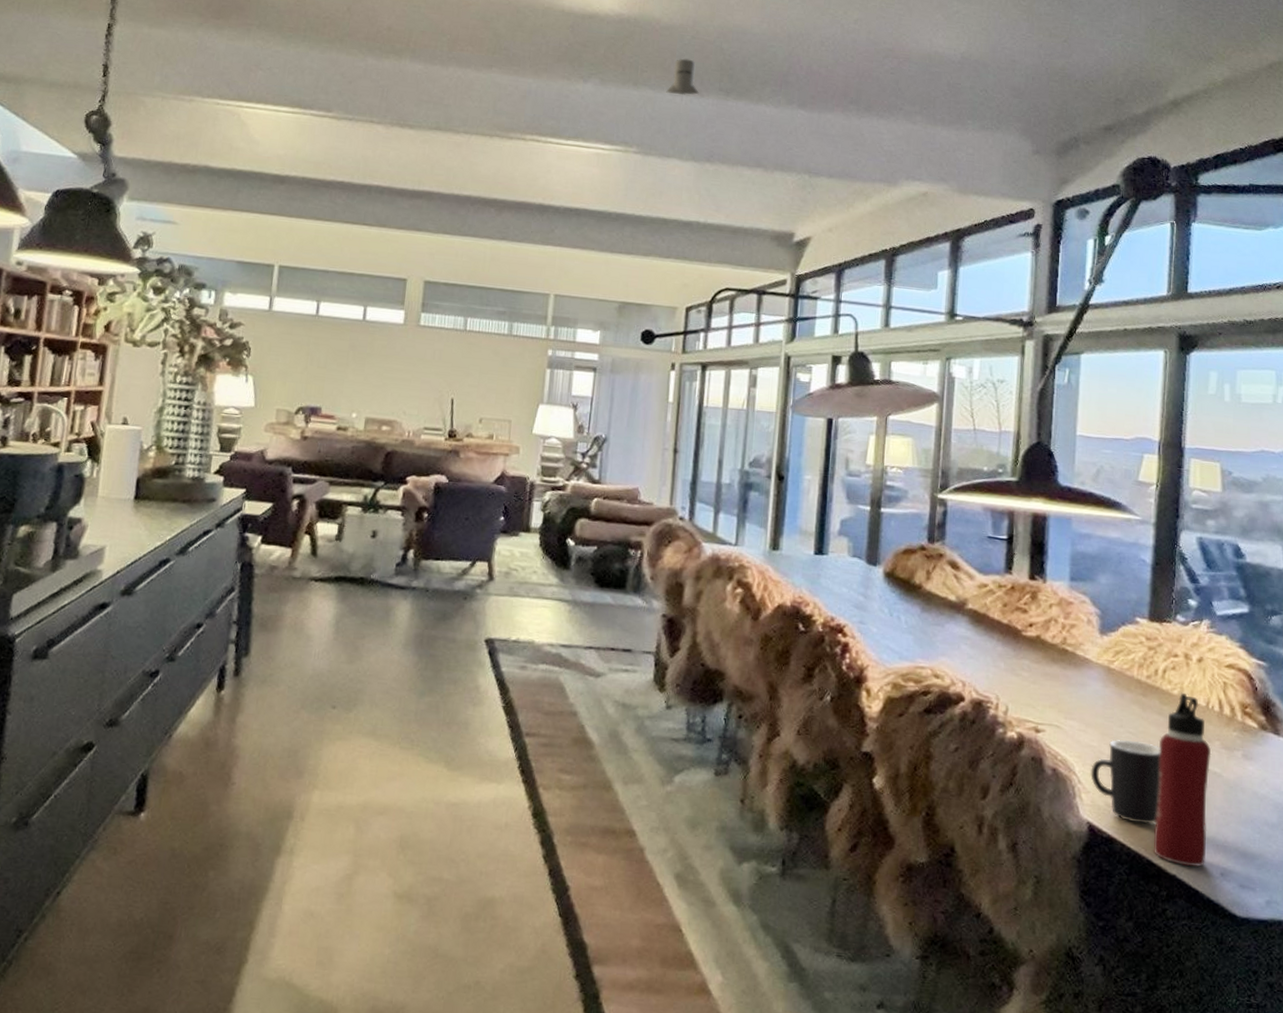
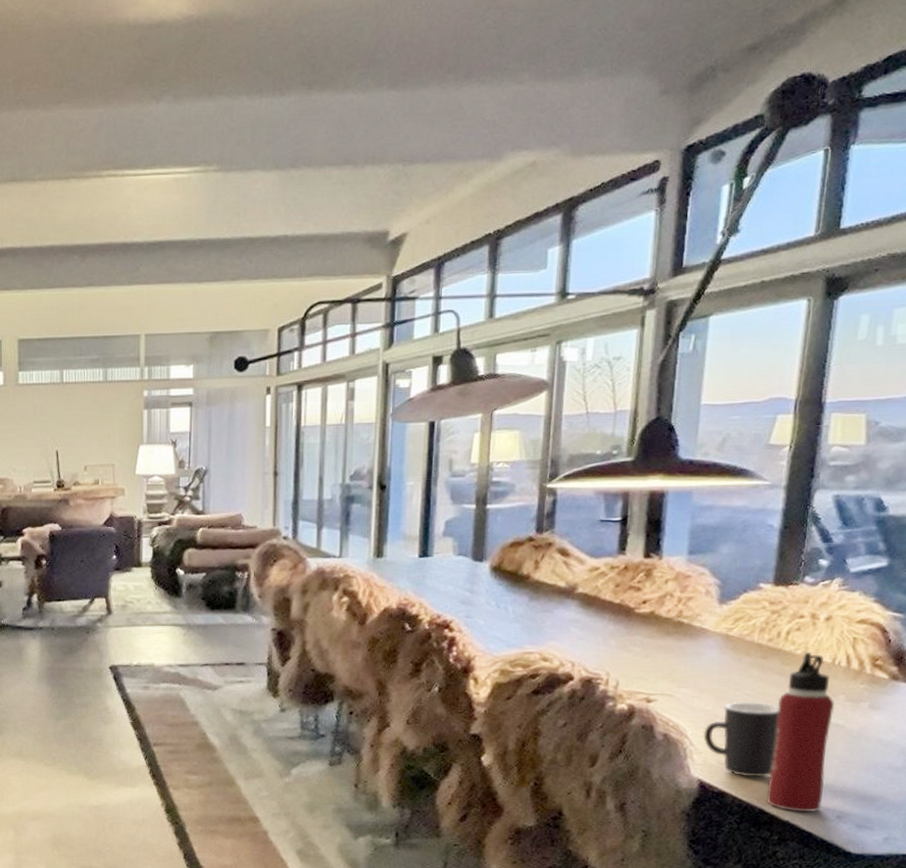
knight helmet: present [666,58,700,95] -> none [244,54,281,99]

